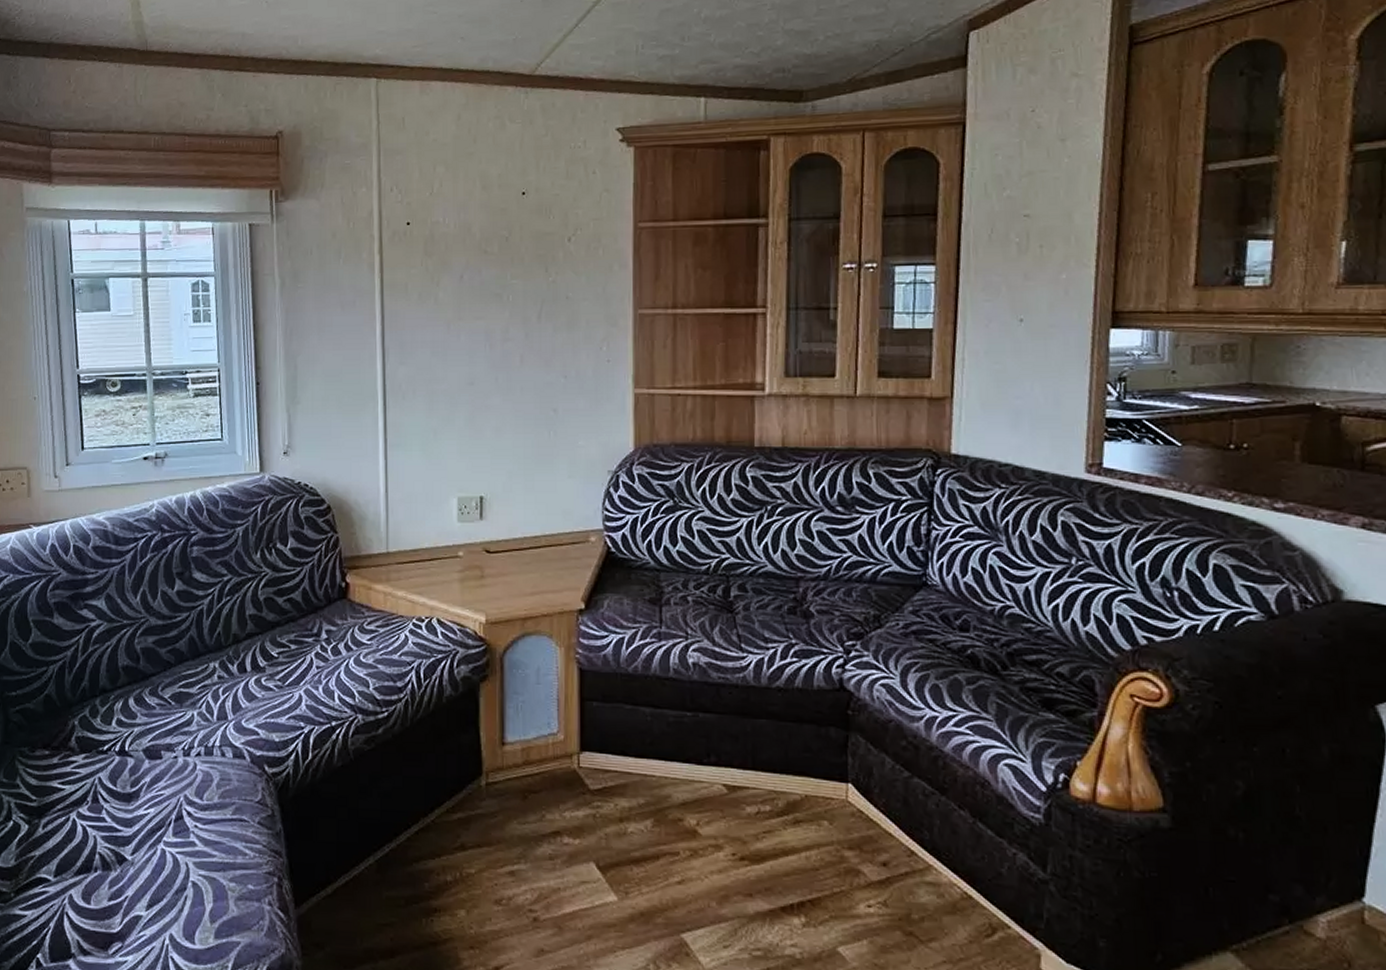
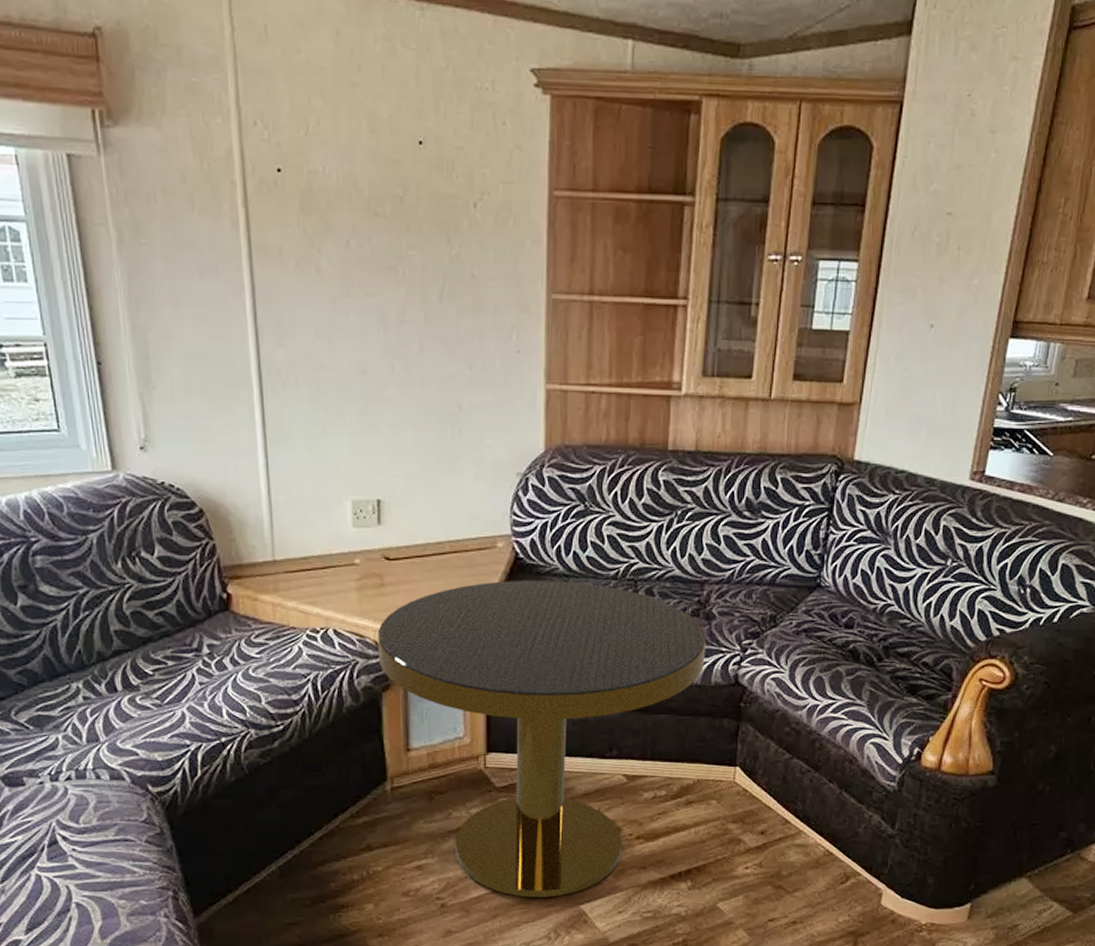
side table: none [477,573,805,921] -> present [377,579,706,898]

